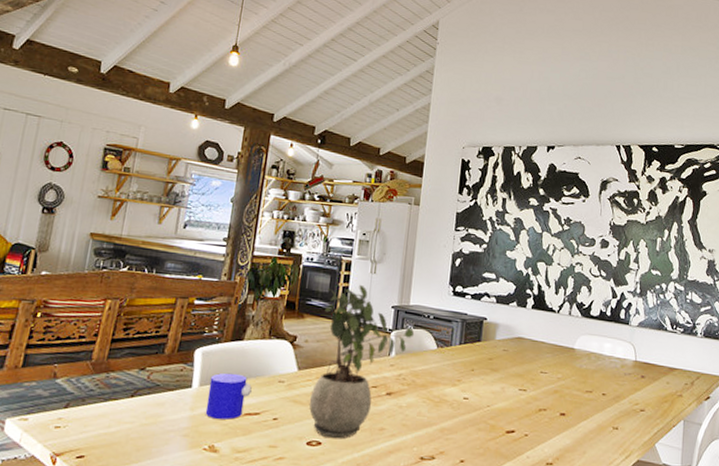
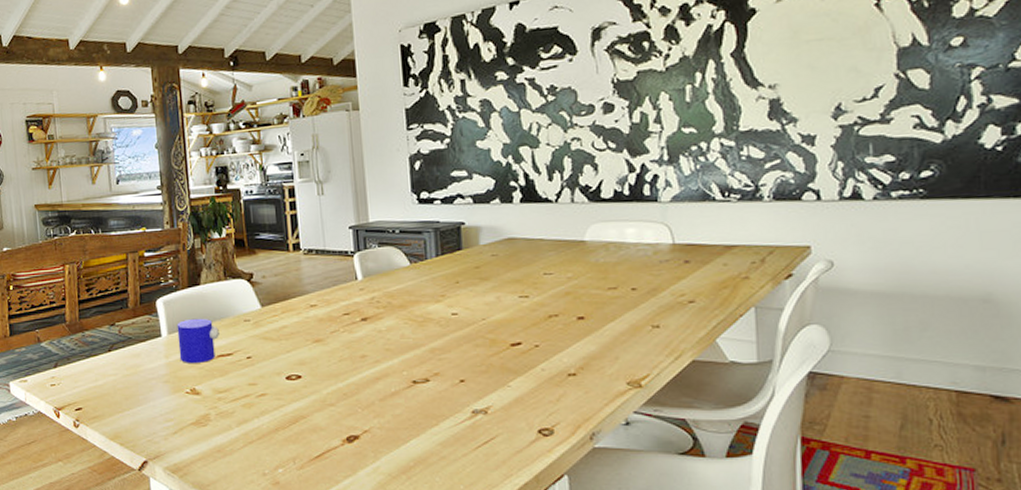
potted plant: present [309,284,415,439] -> none [275,209,381,371]

